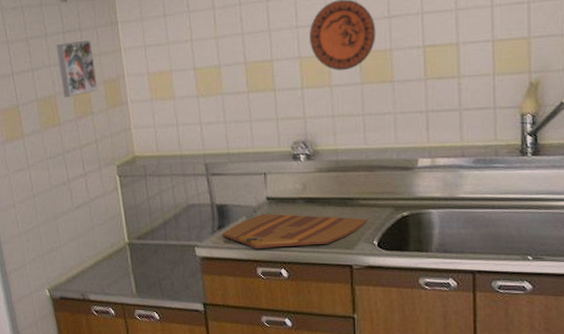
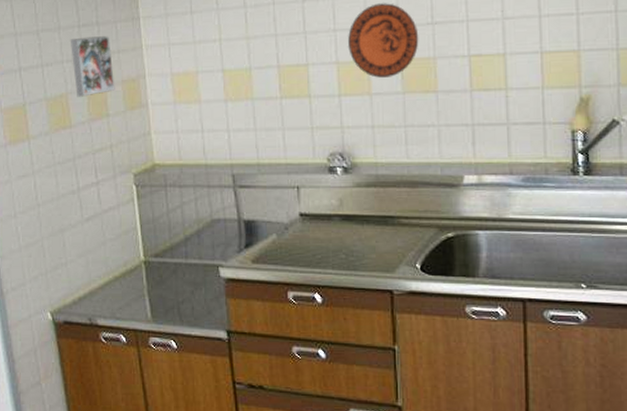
cutting board: present [222,214,368,249] -> none [250,231,410,271]

